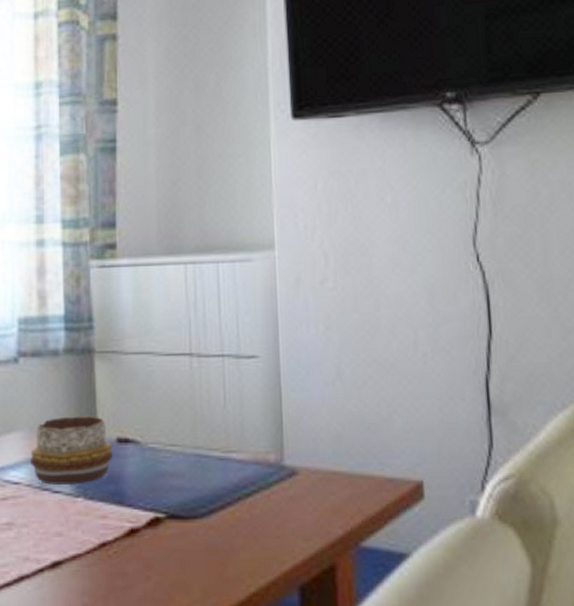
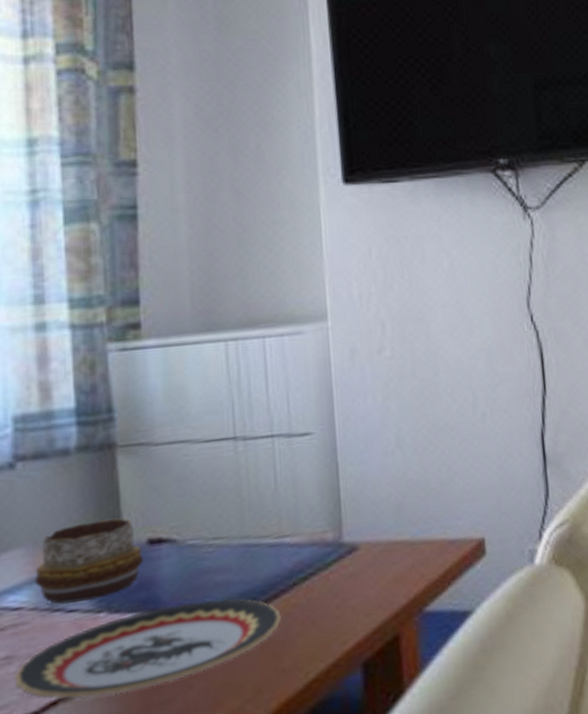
plate: none [12,500,227,573] -> present [13,599,281,700]

